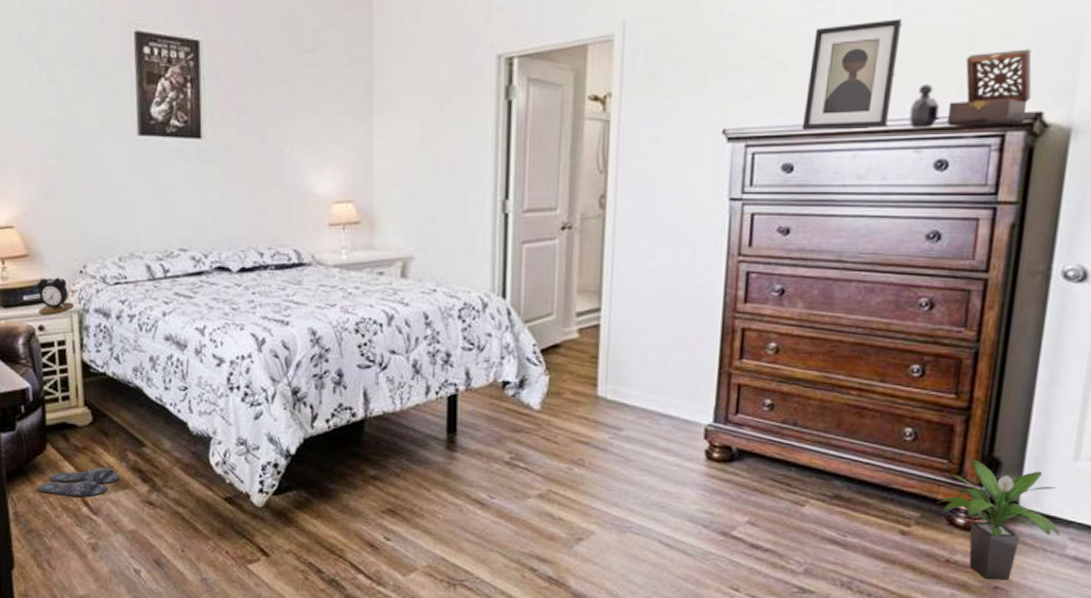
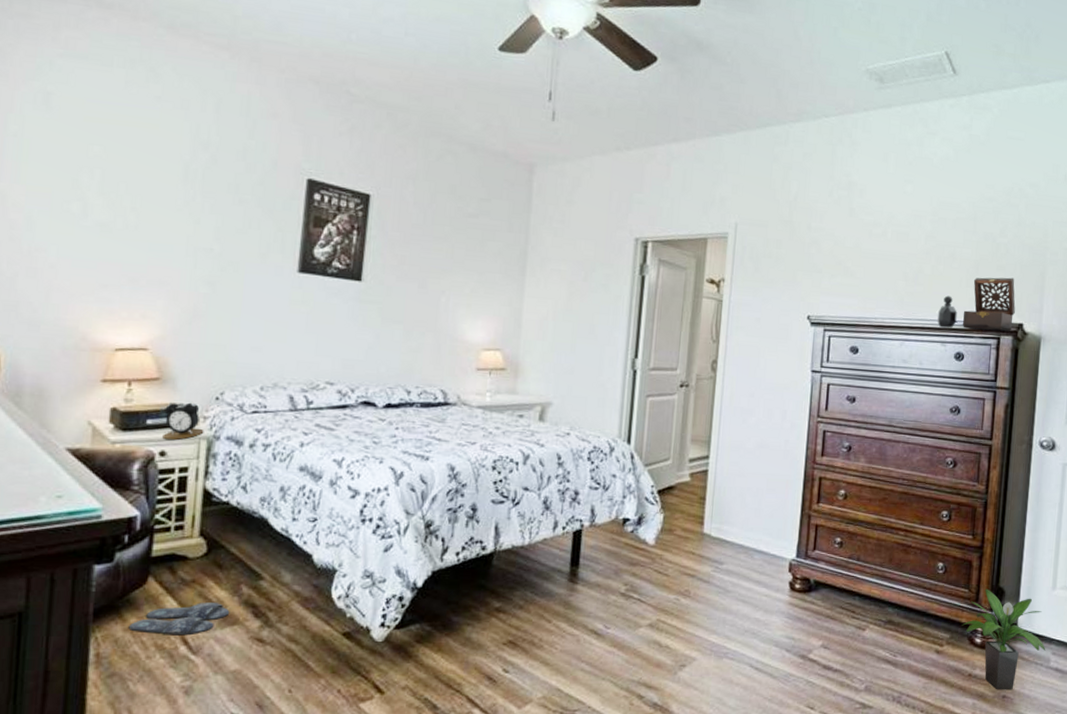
picture frame: present [802,19,902,131] -> none [864,246,932,326]

